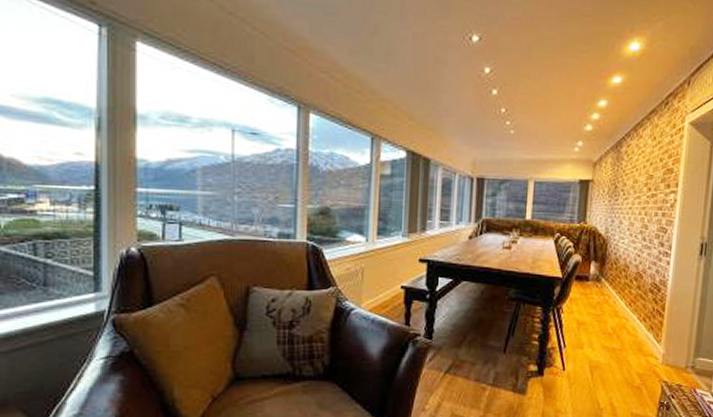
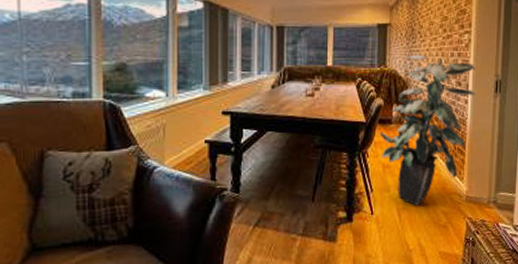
indoor plant: none [575,212,680,365] -> present [379,54,476,206]

